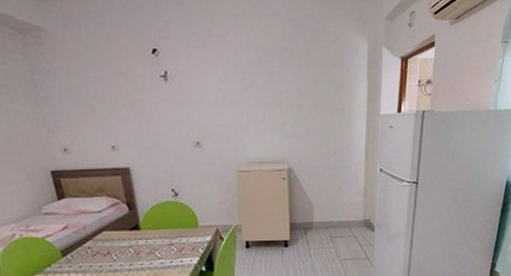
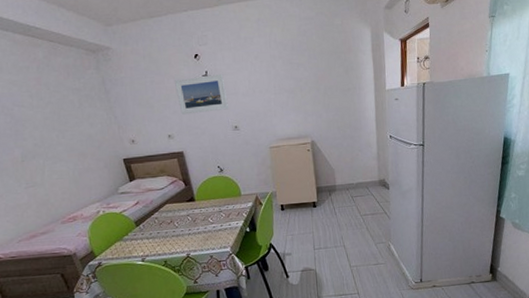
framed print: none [123,76,190,123] -> present [174,74,228,115]

